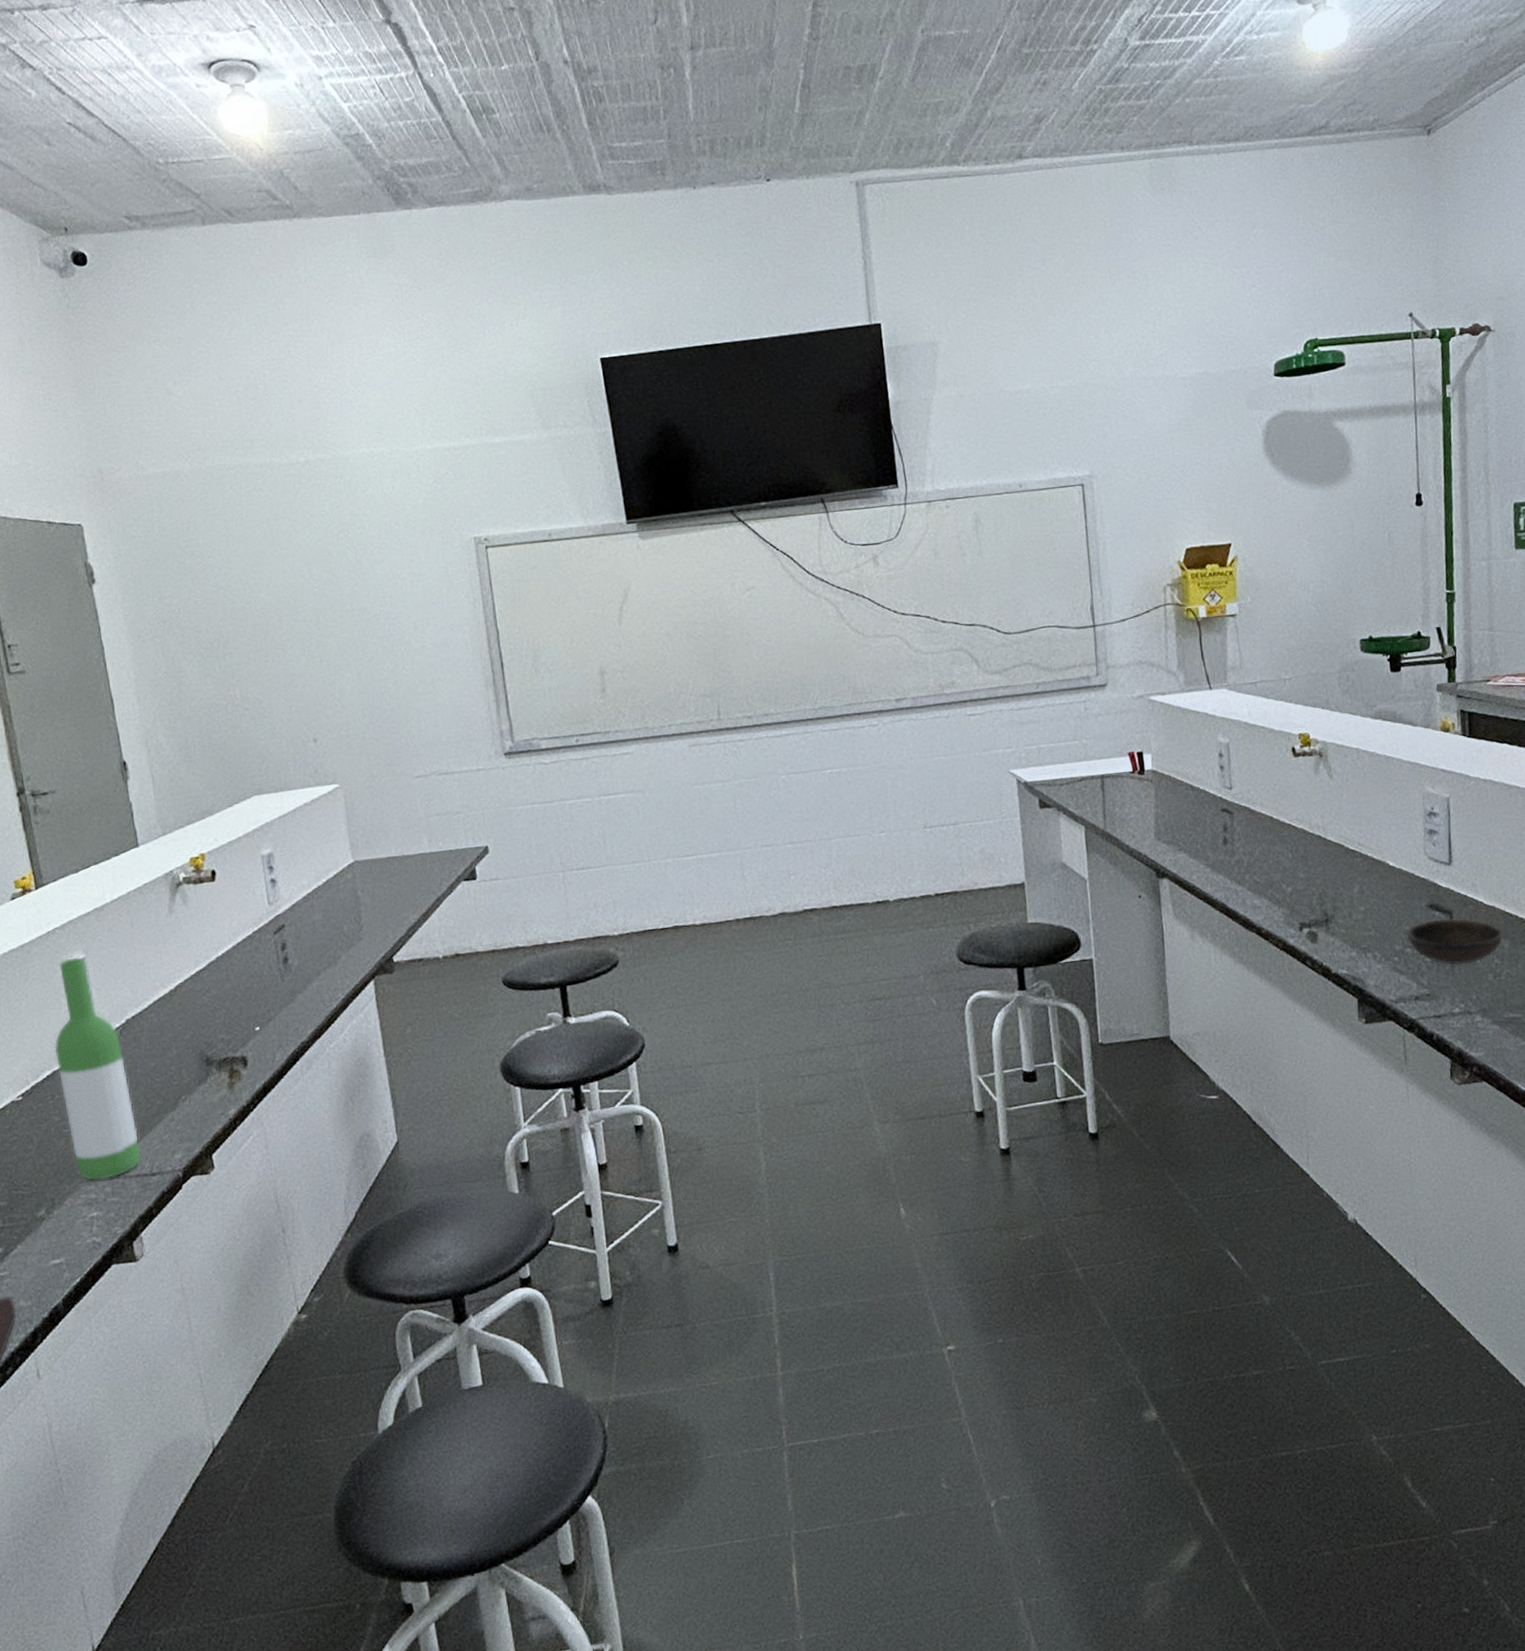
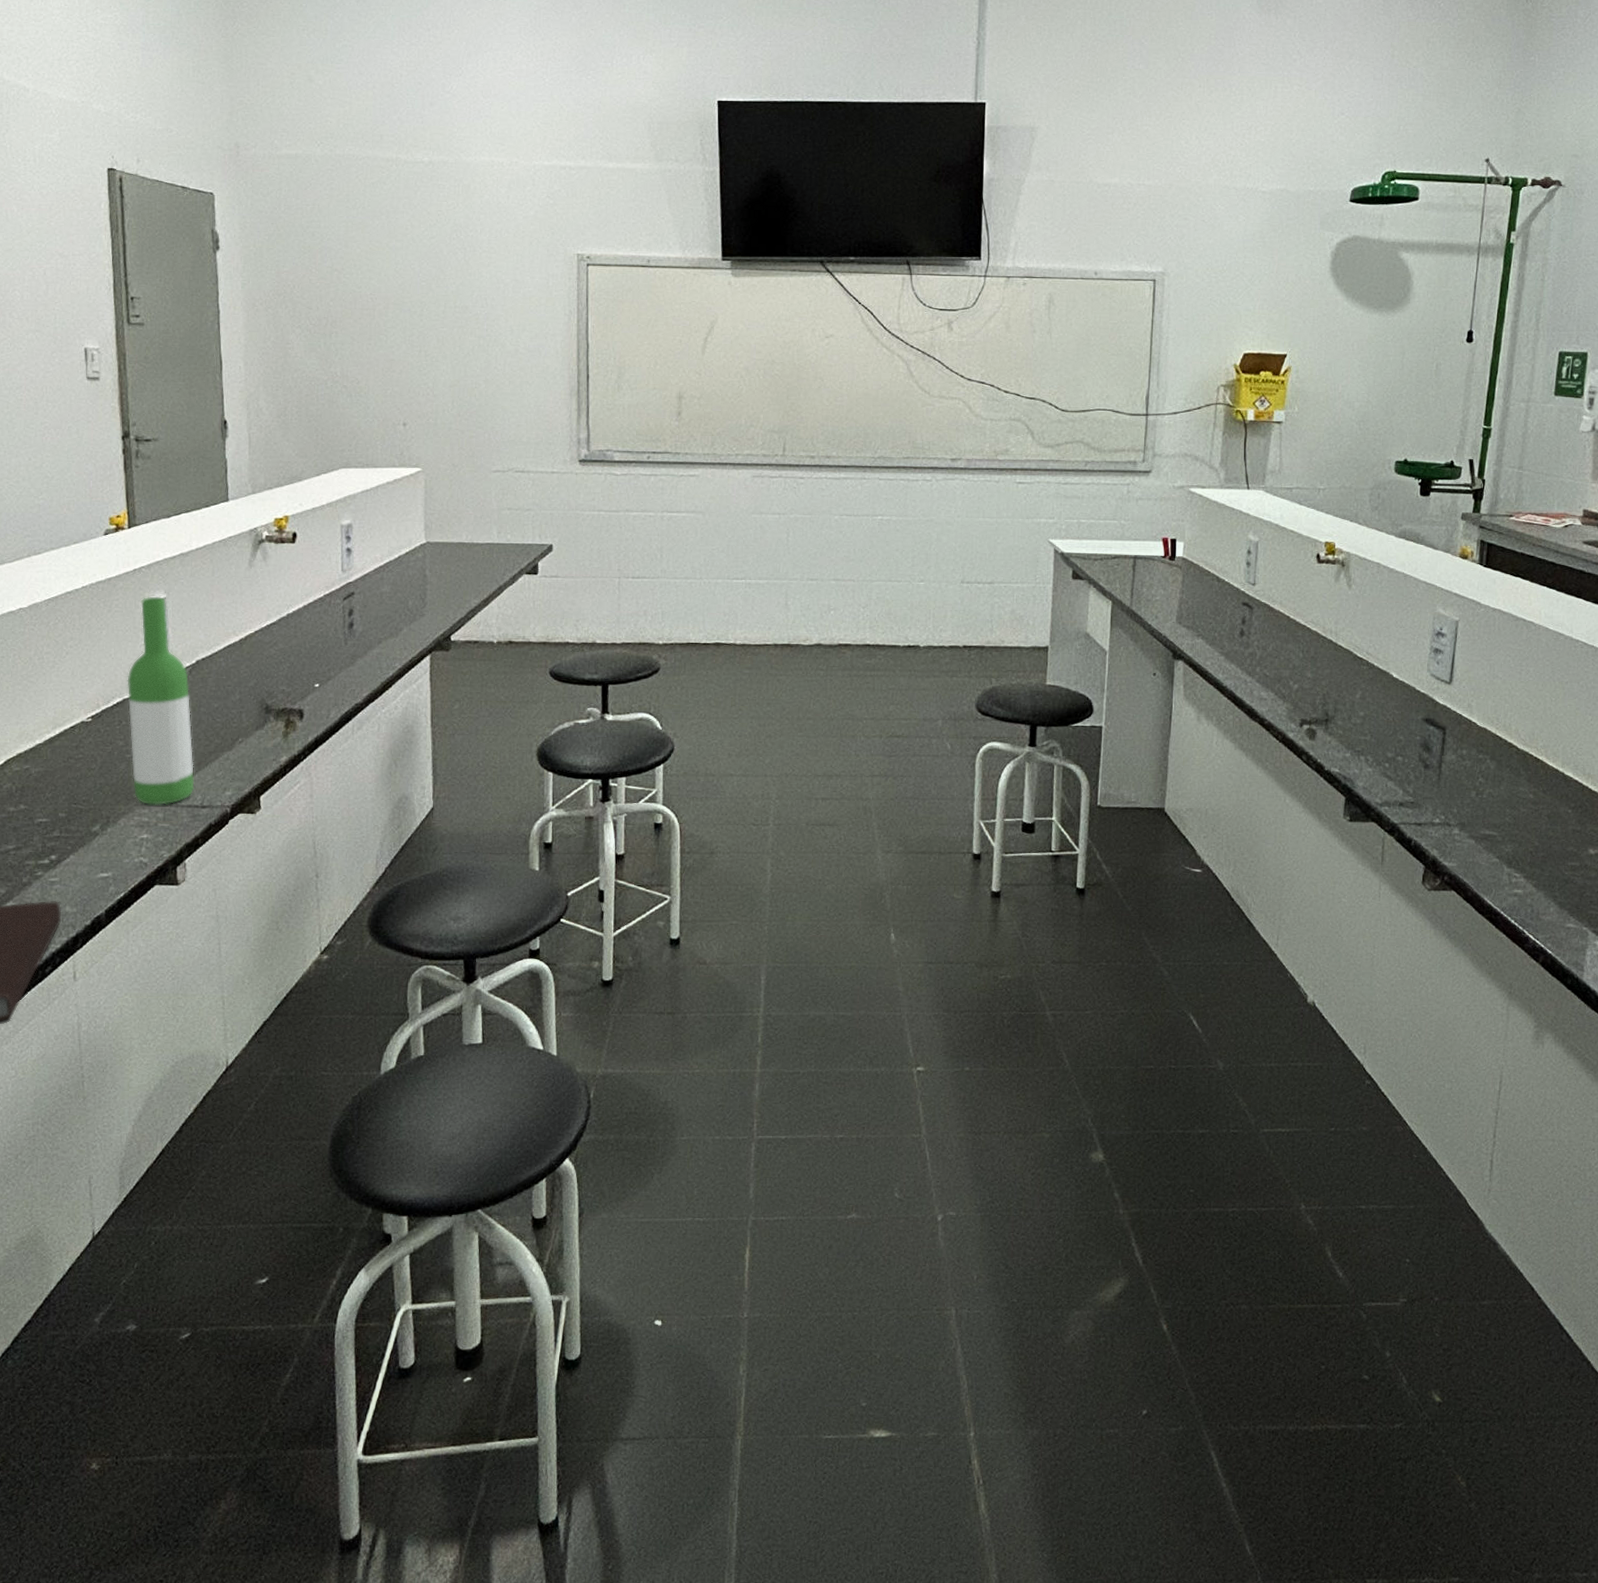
bowl: present [1406,918,1504,965] -> none [1399,733,1492,779]

